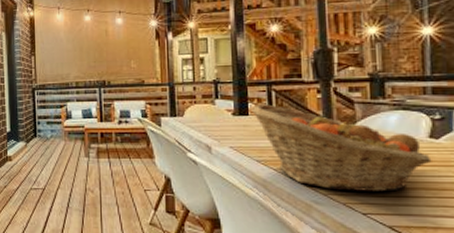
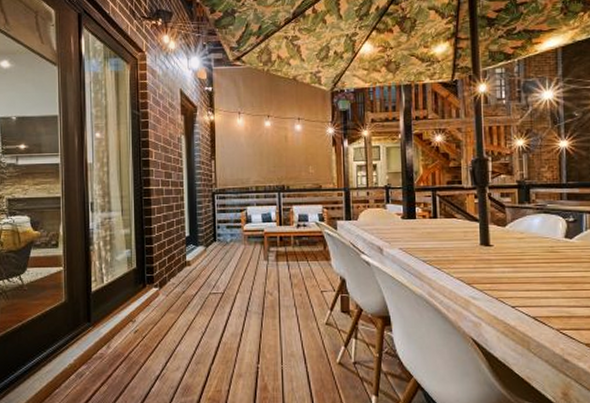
fruit basket: present [250,104,432,192] -> none [417,208,567,287]

